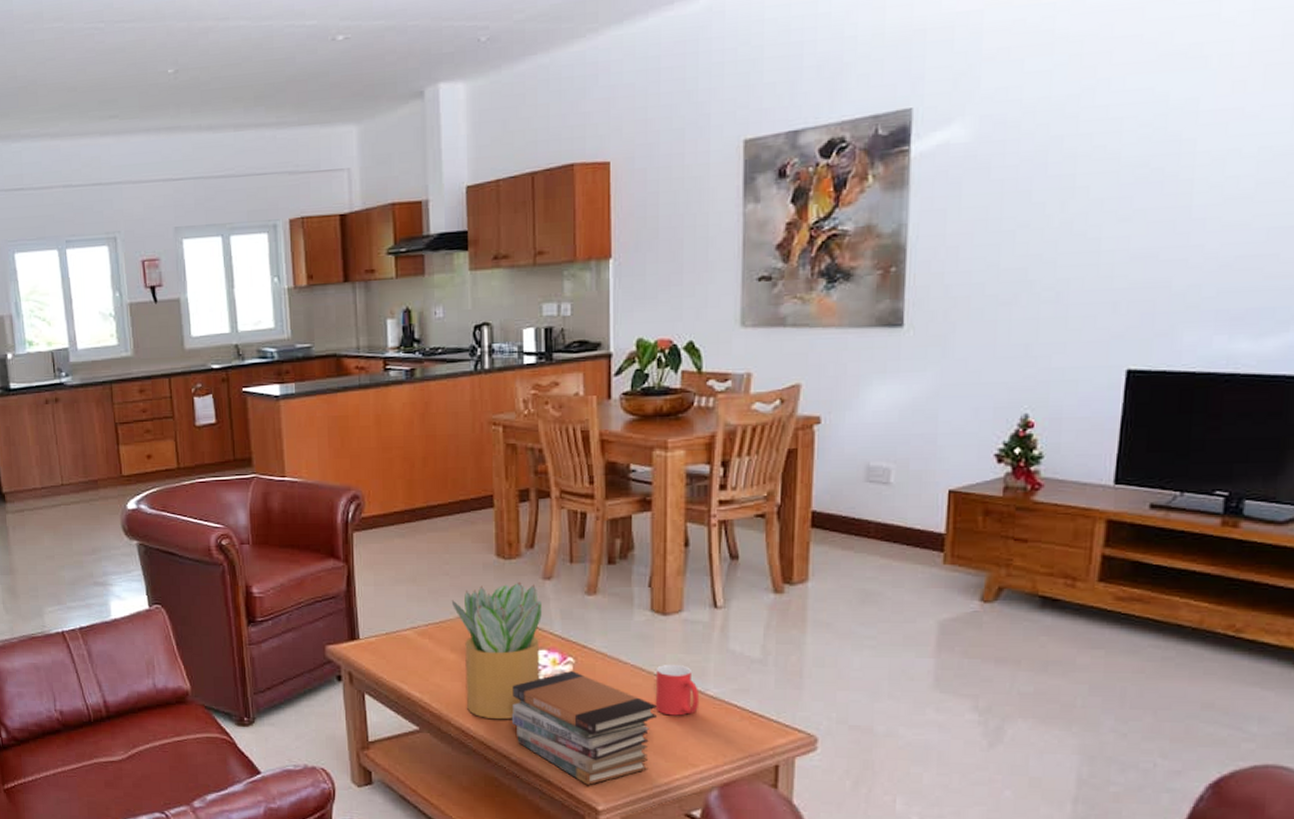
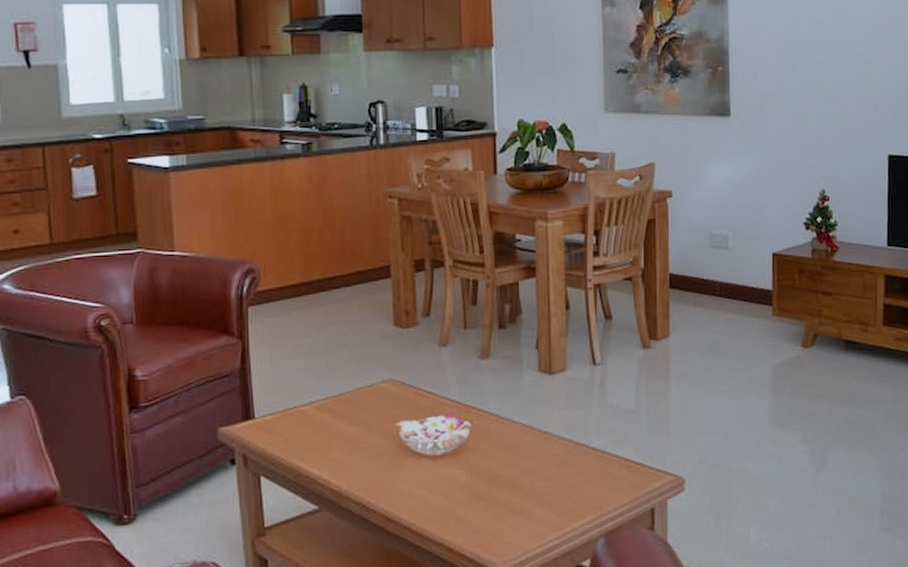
potted plant: present [451,581,542,720] -> none [350,349,439,491]
book stack: present [511,670,657,786] -> none [411,434,547,549]
mug: present [655,664,700,716] -> none [545,420,585,471]

